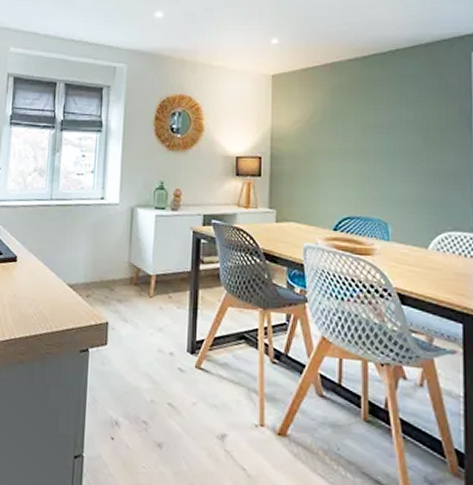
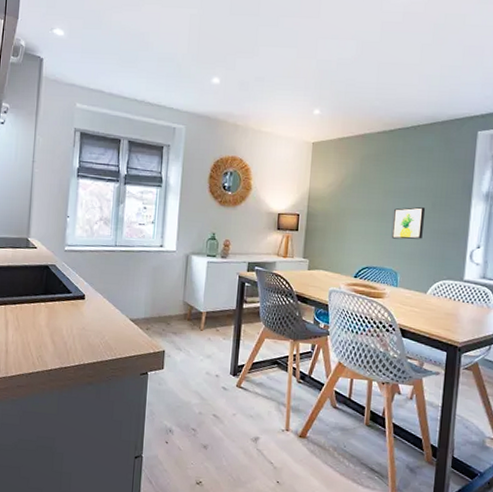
wall art: none [376,144,415,183] -> present [391,207,425,240]

